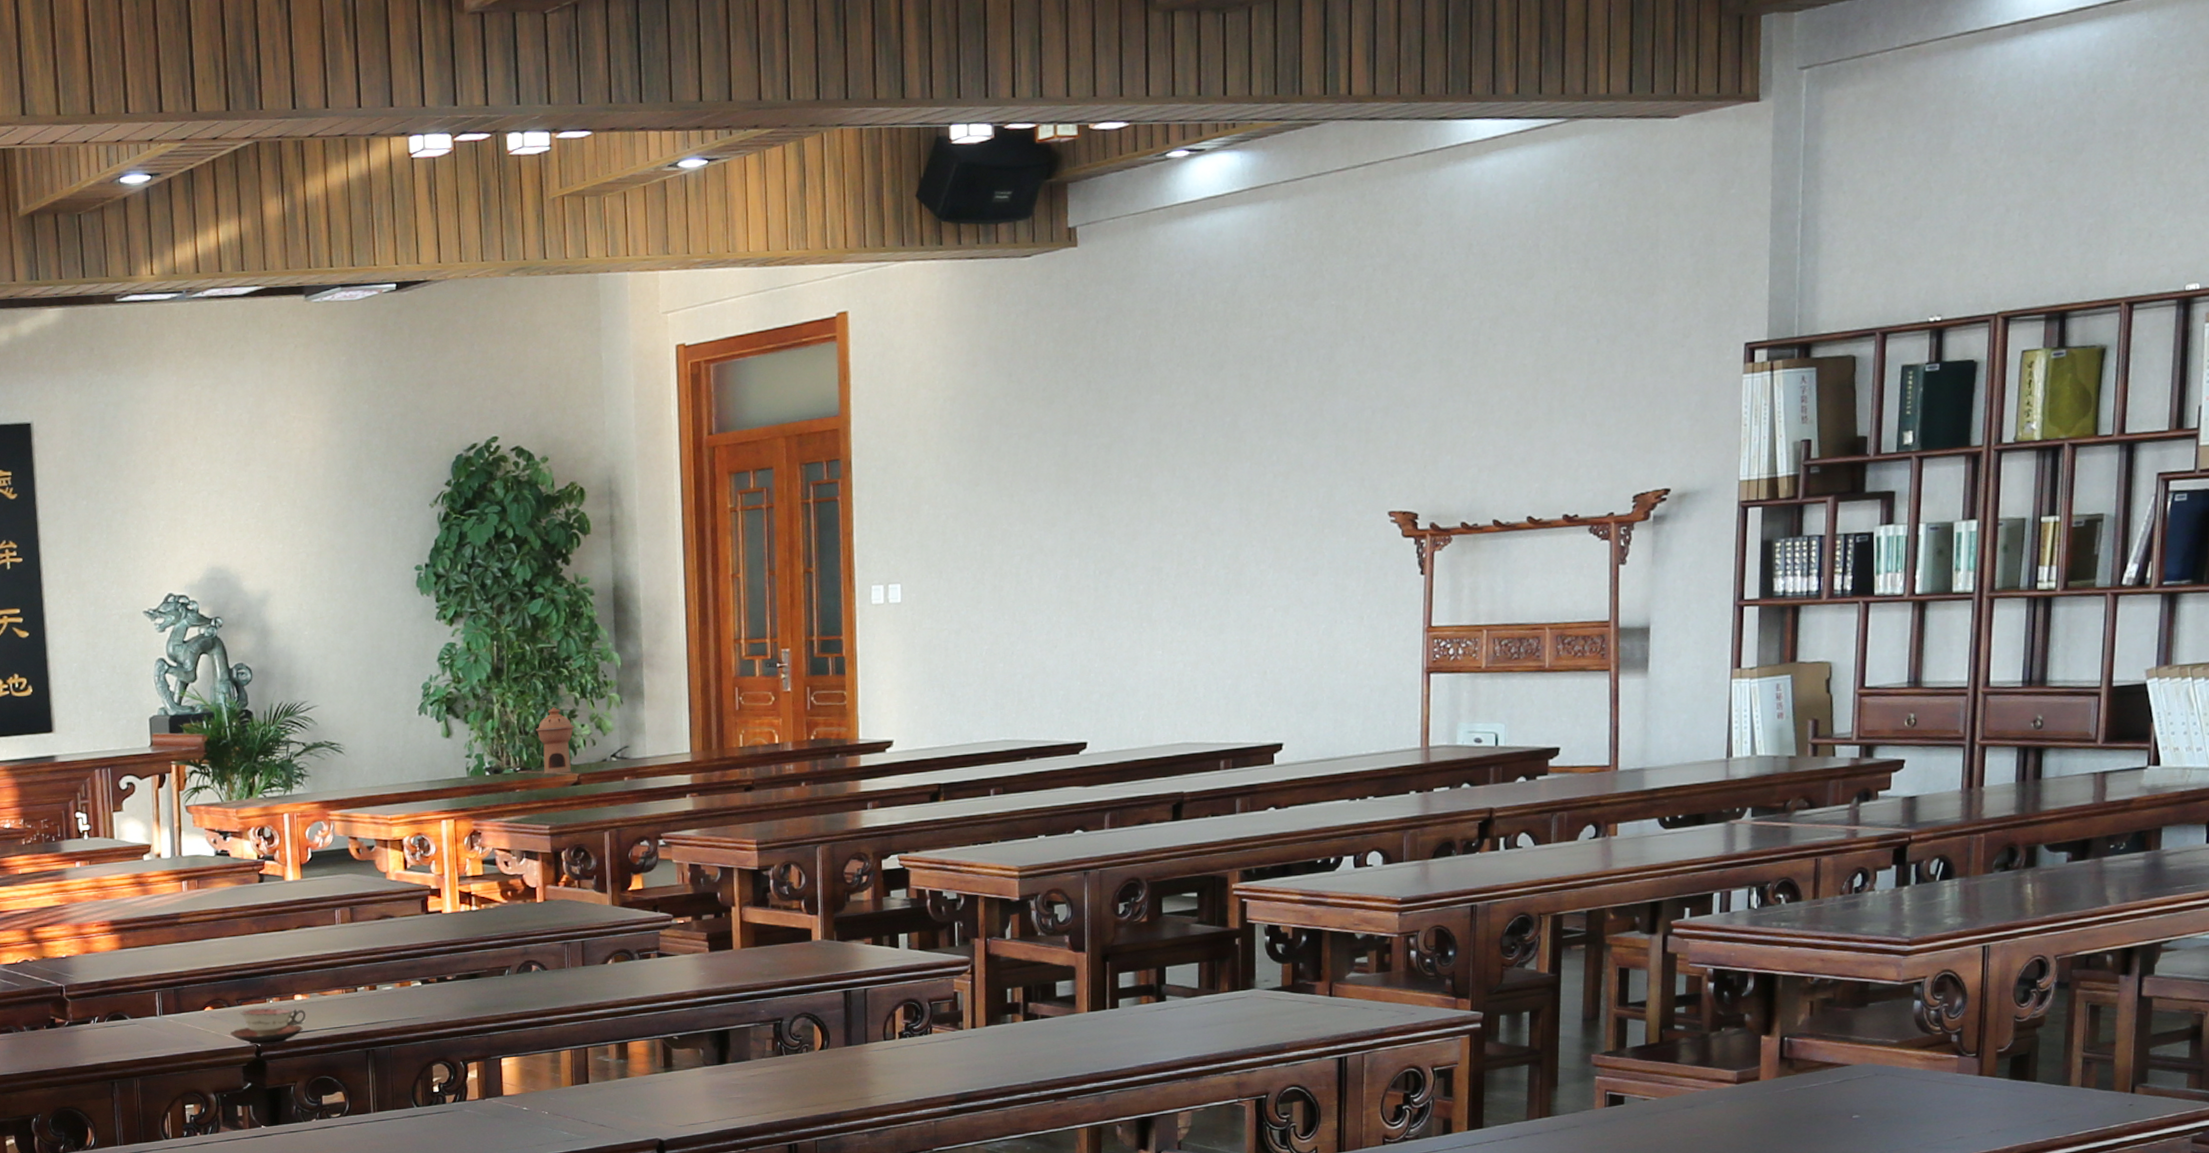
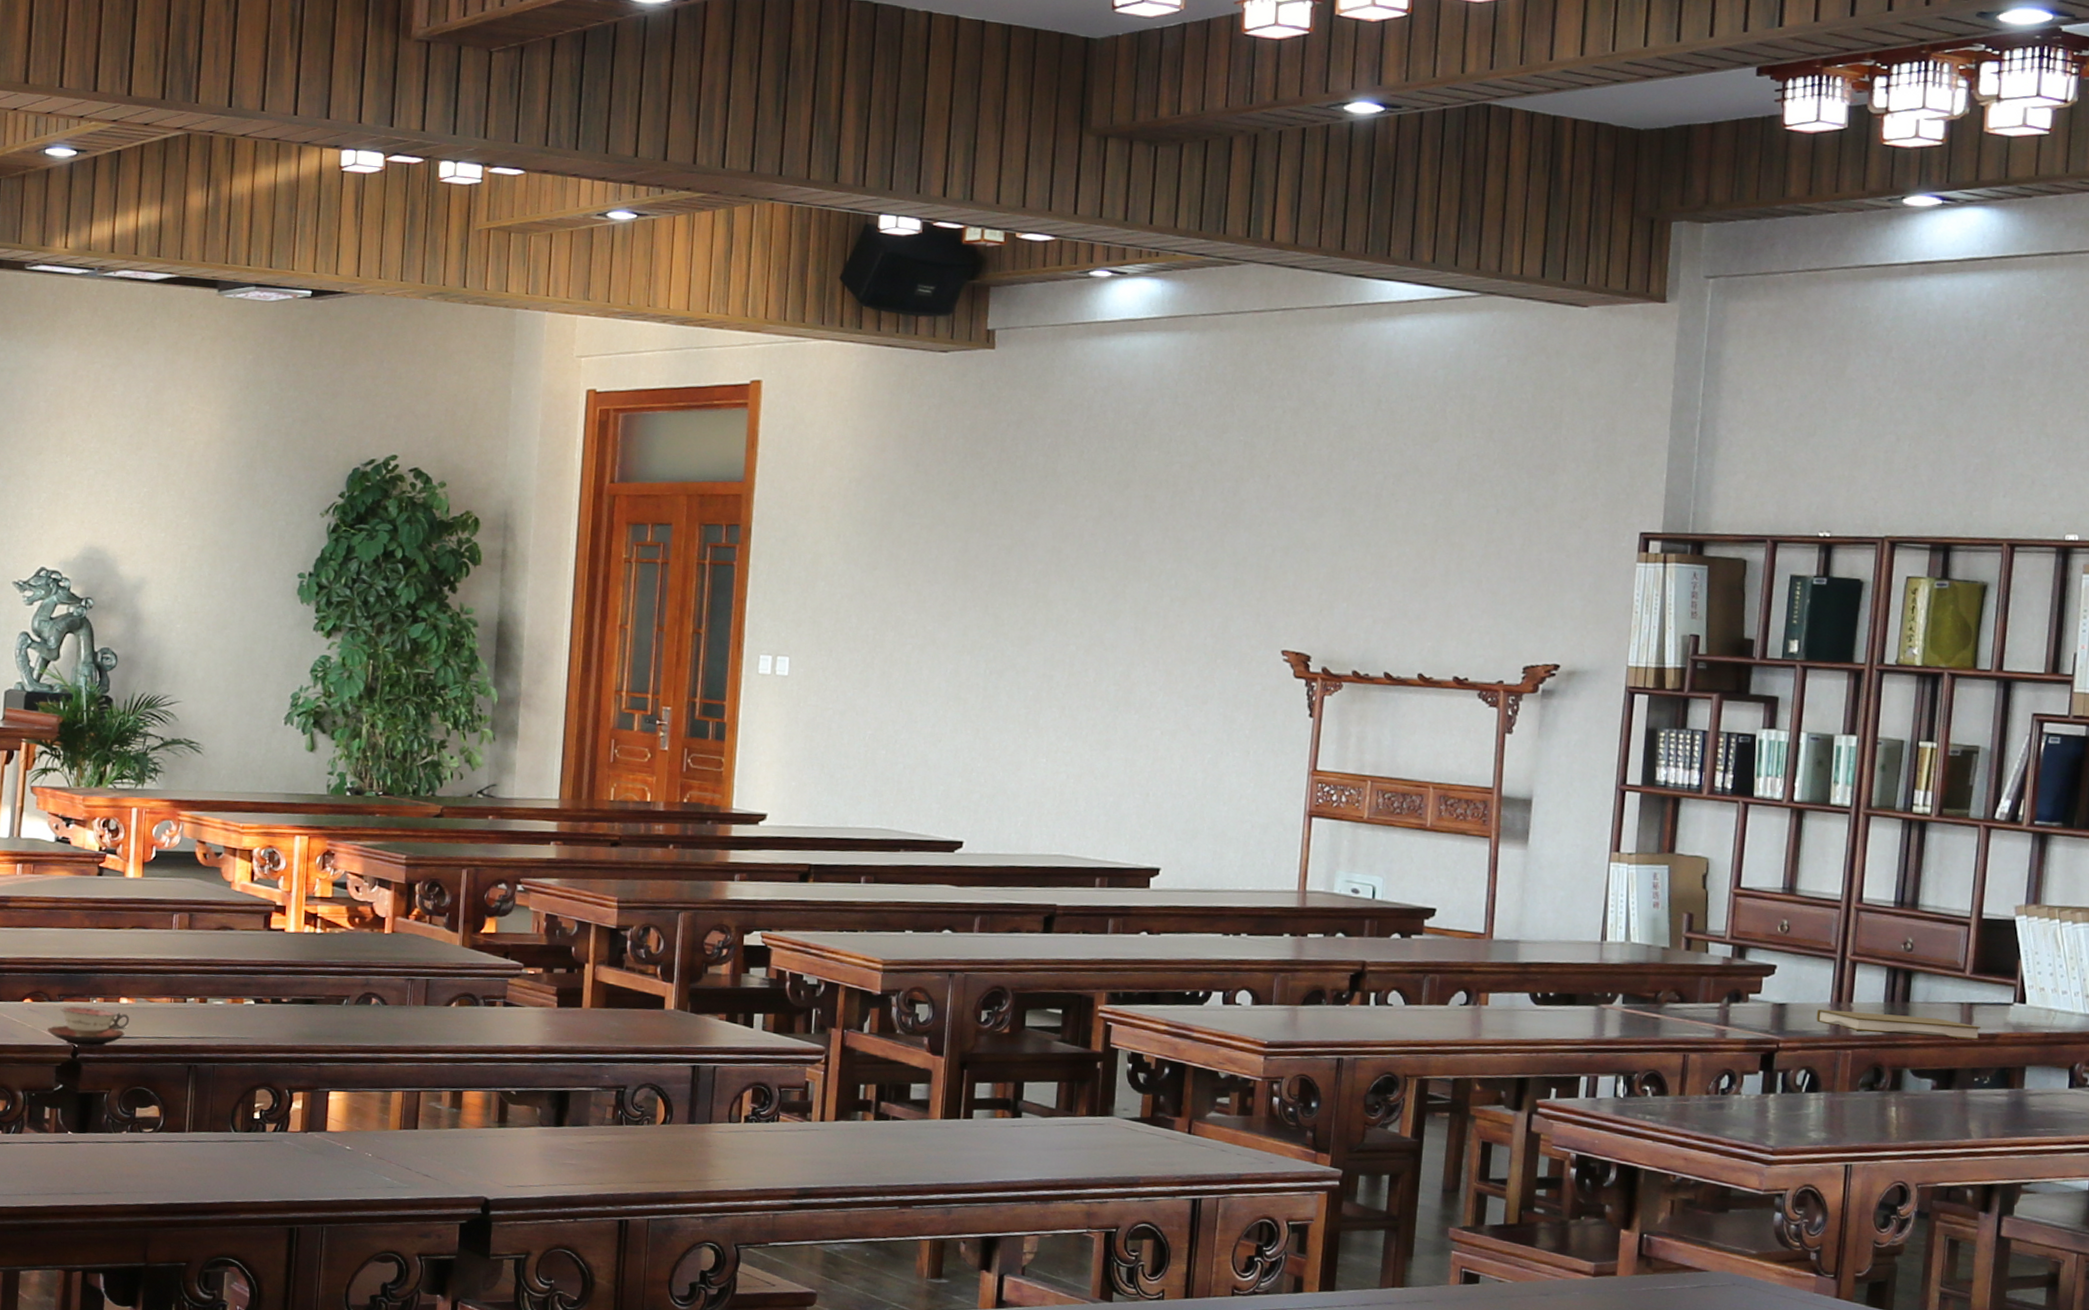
incense burner: present [536,707,575,774] -> none [403,735,443,805]
book: none [1947,790,2116,814] -> present [1816,1009,1982,1040]

